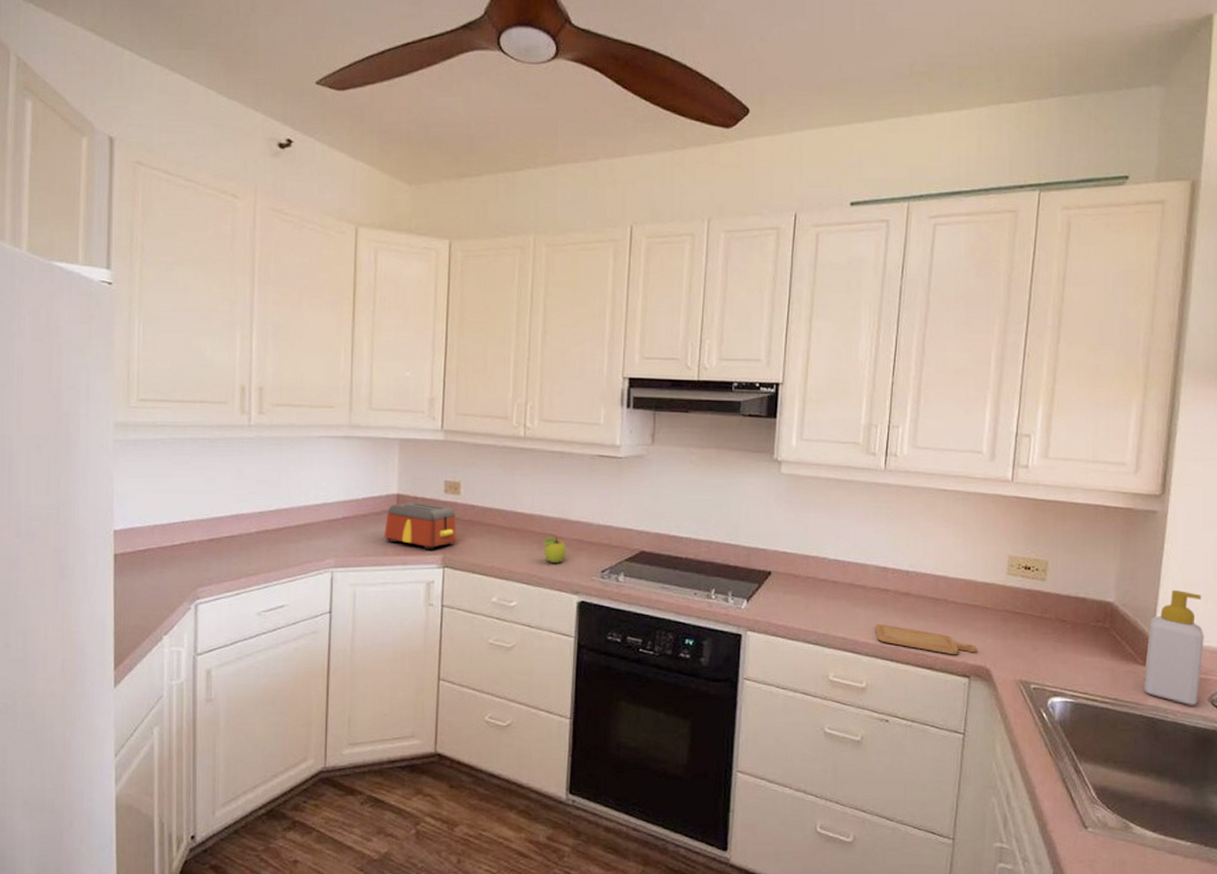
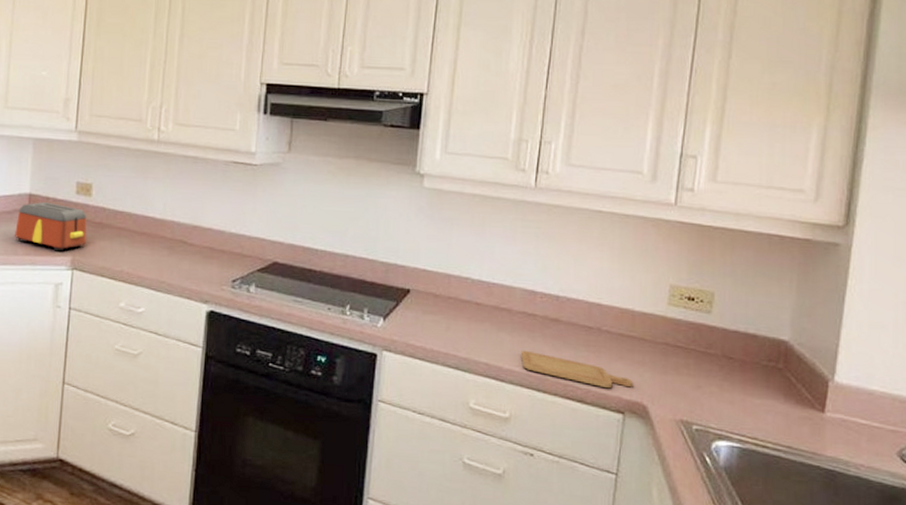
fruit: present [543,536,566,563] -> none [173,242,197,270]
soap bottle: present [1144,590,1204,705] -> none [822,331,893,459]

